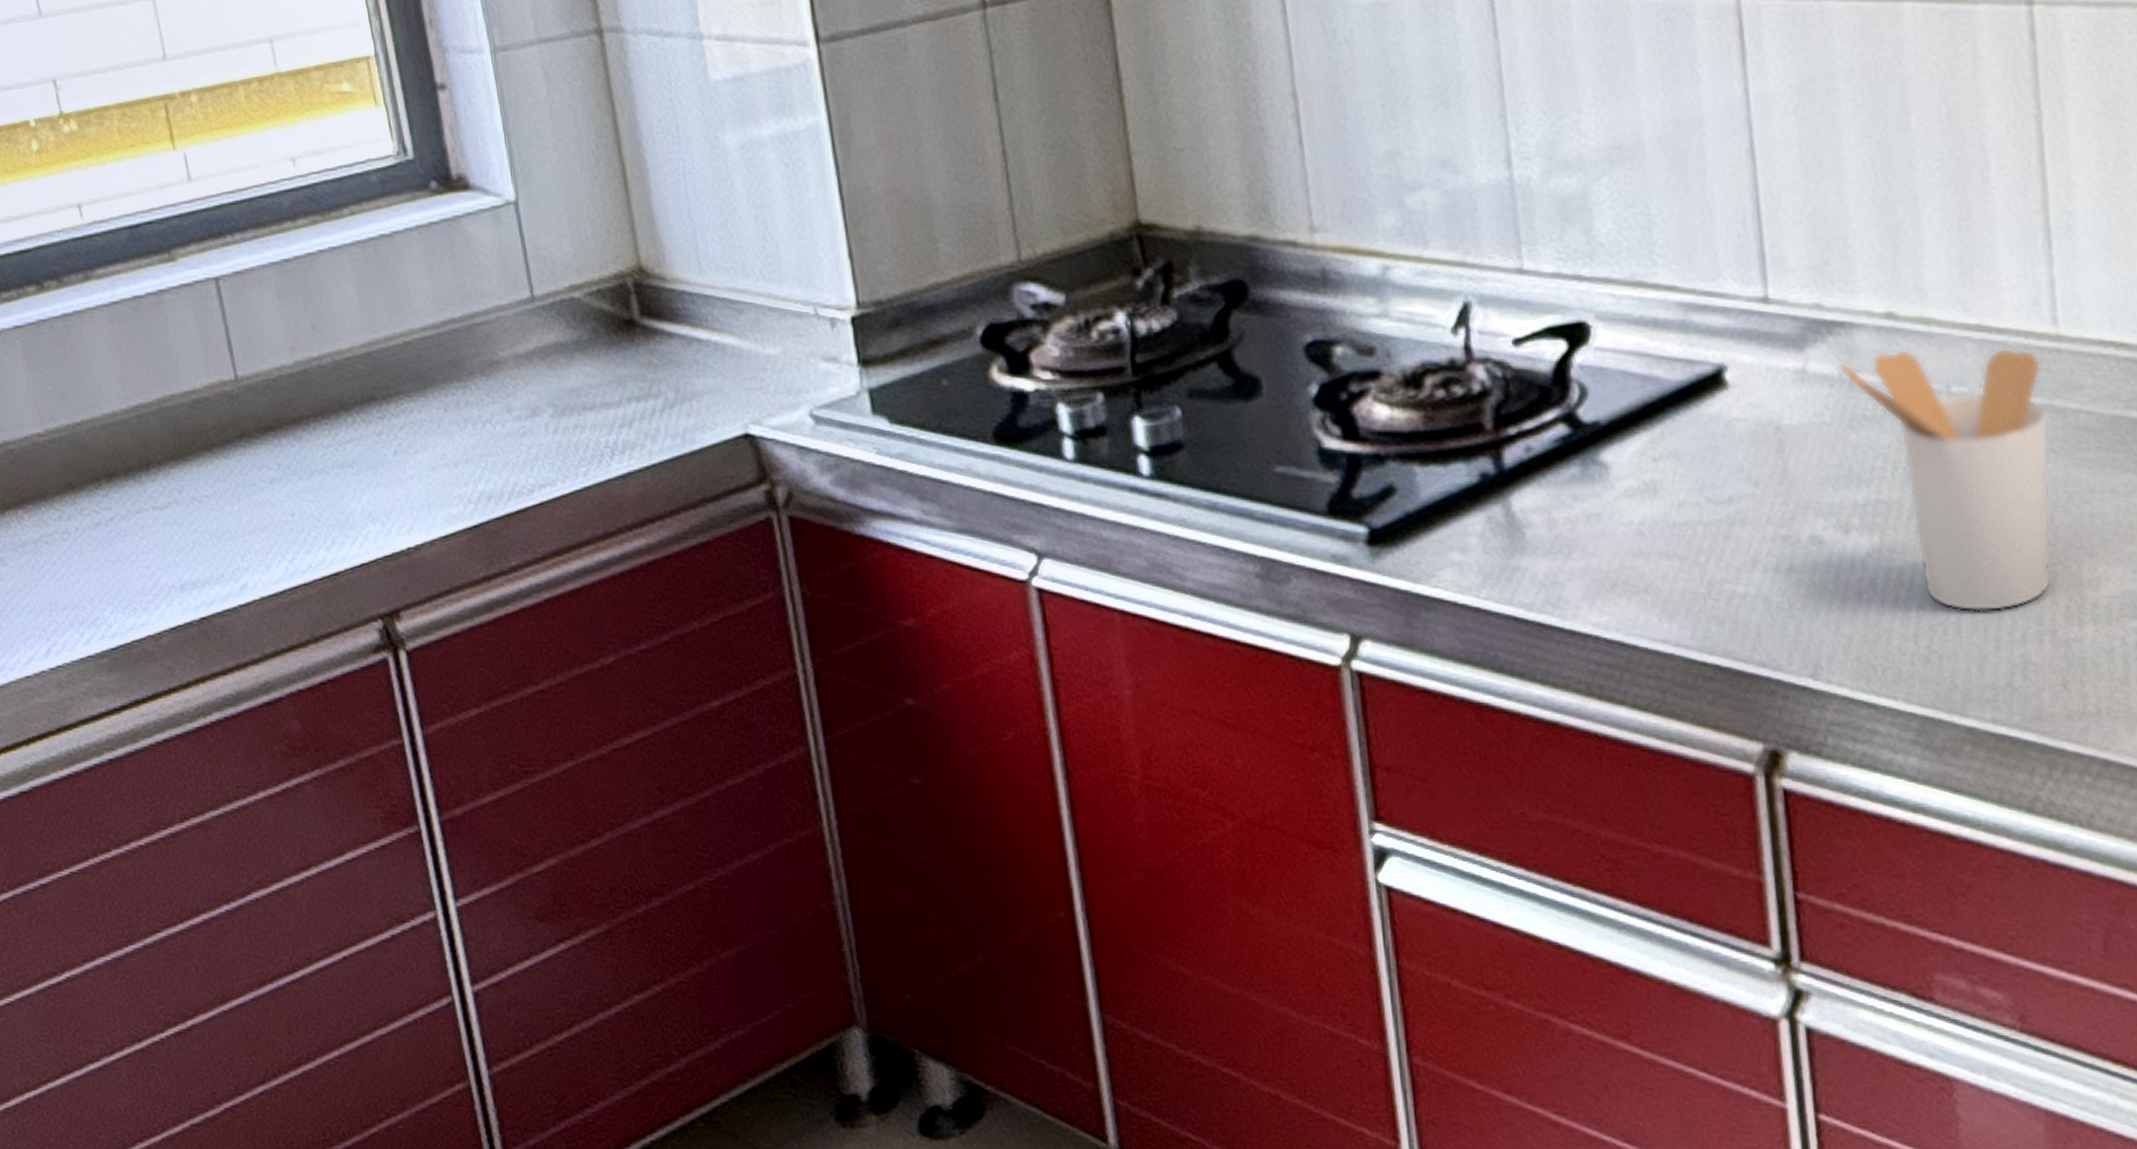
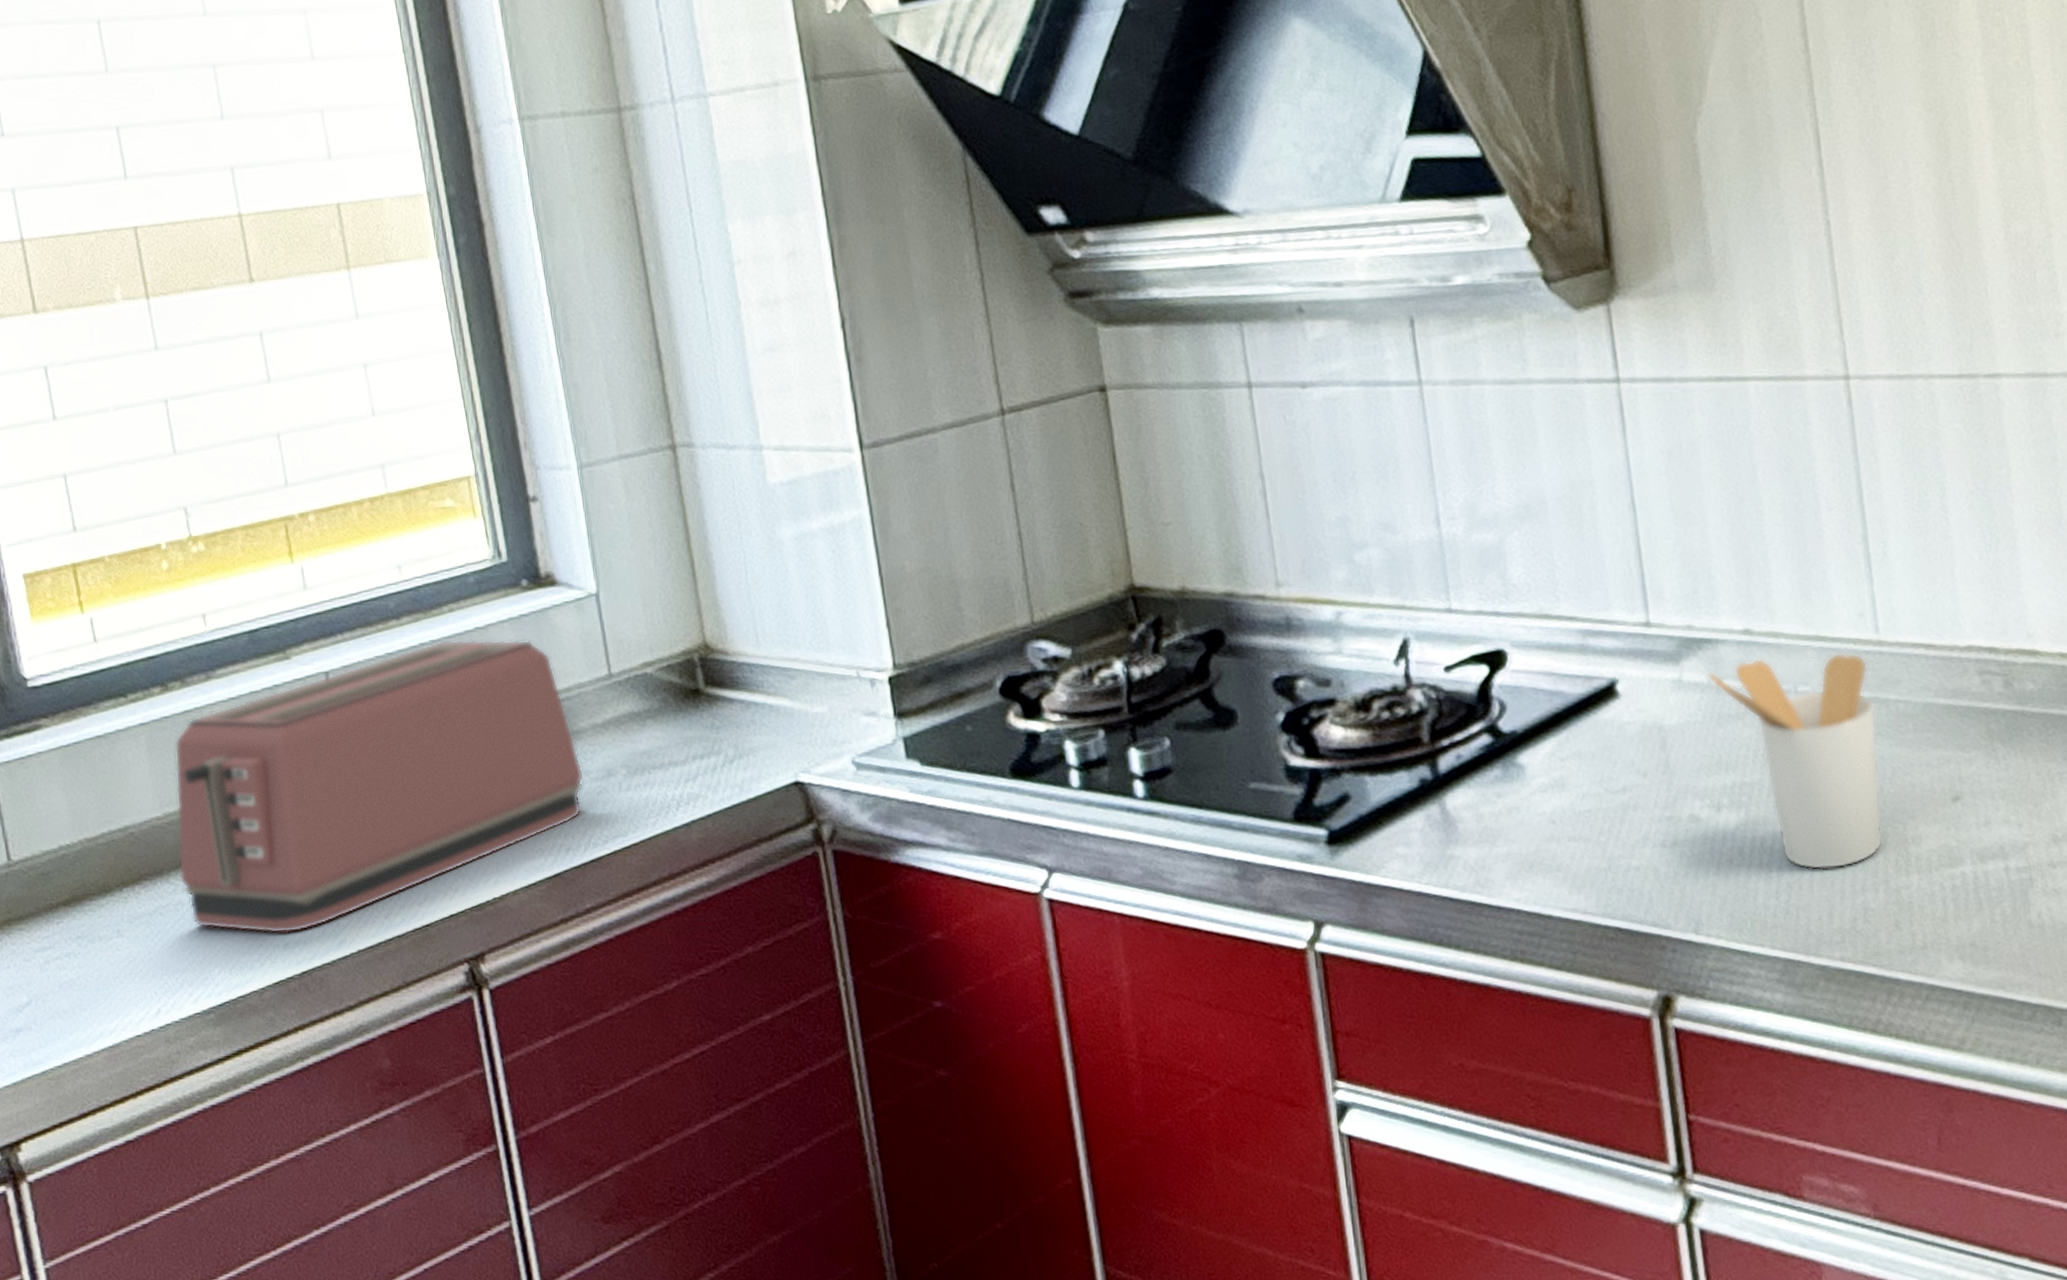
toaster: none [54,248,506,574] -> present [174,639,584,934]

